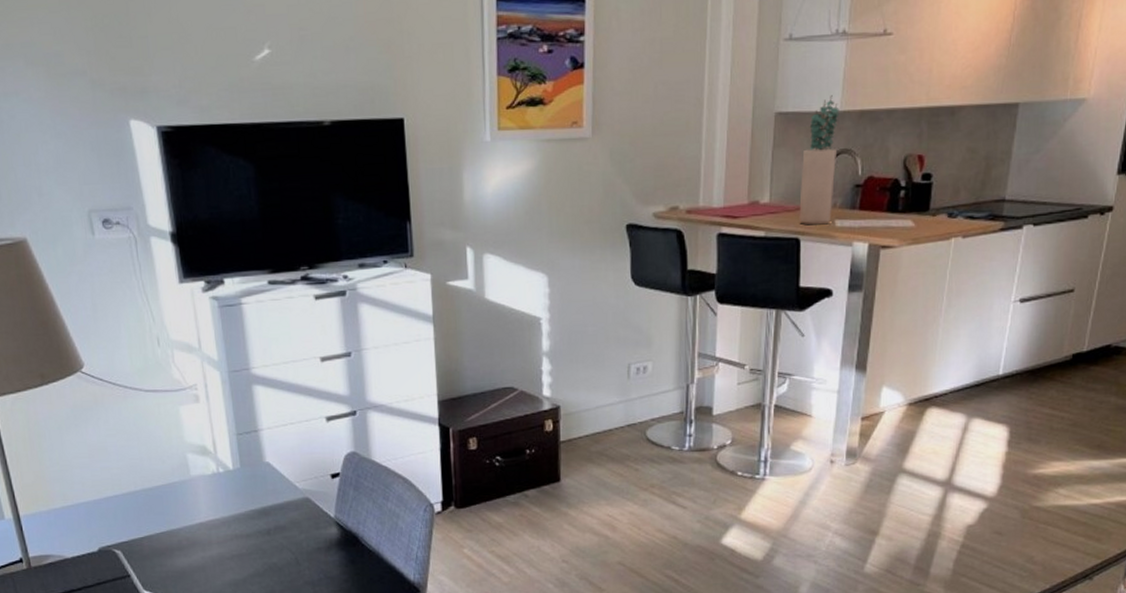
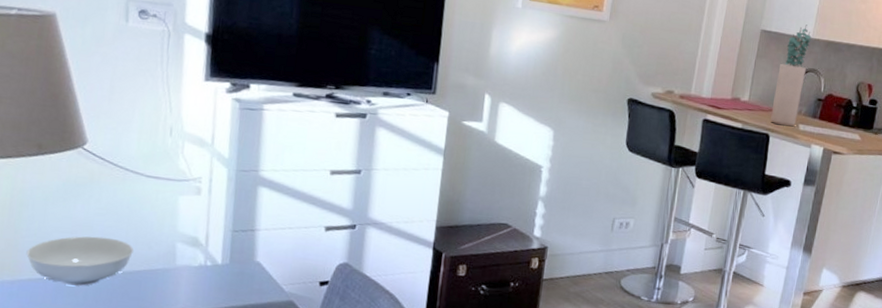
bowl: none [54,457,149,508] -> present [26,236,134,286]

